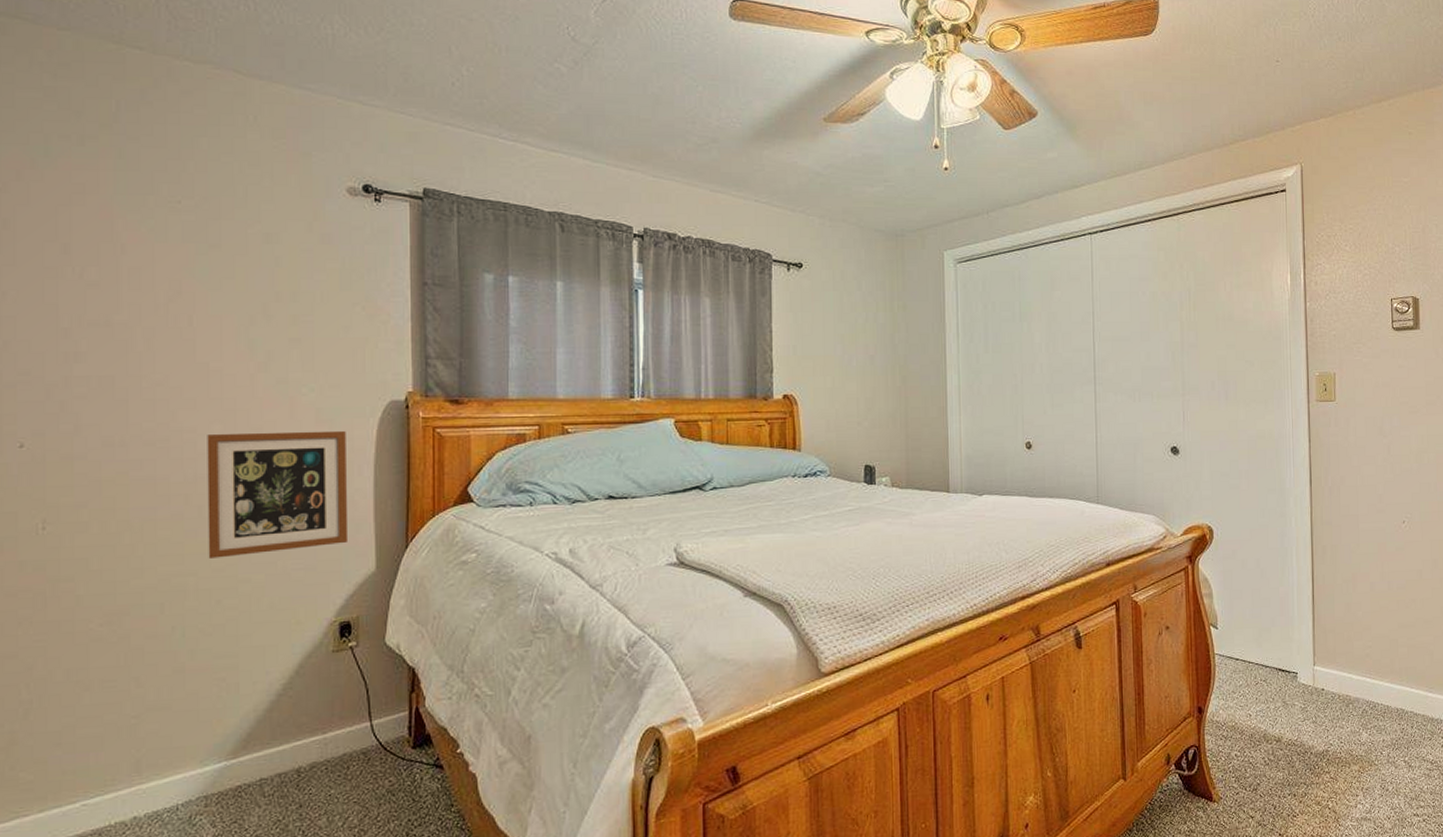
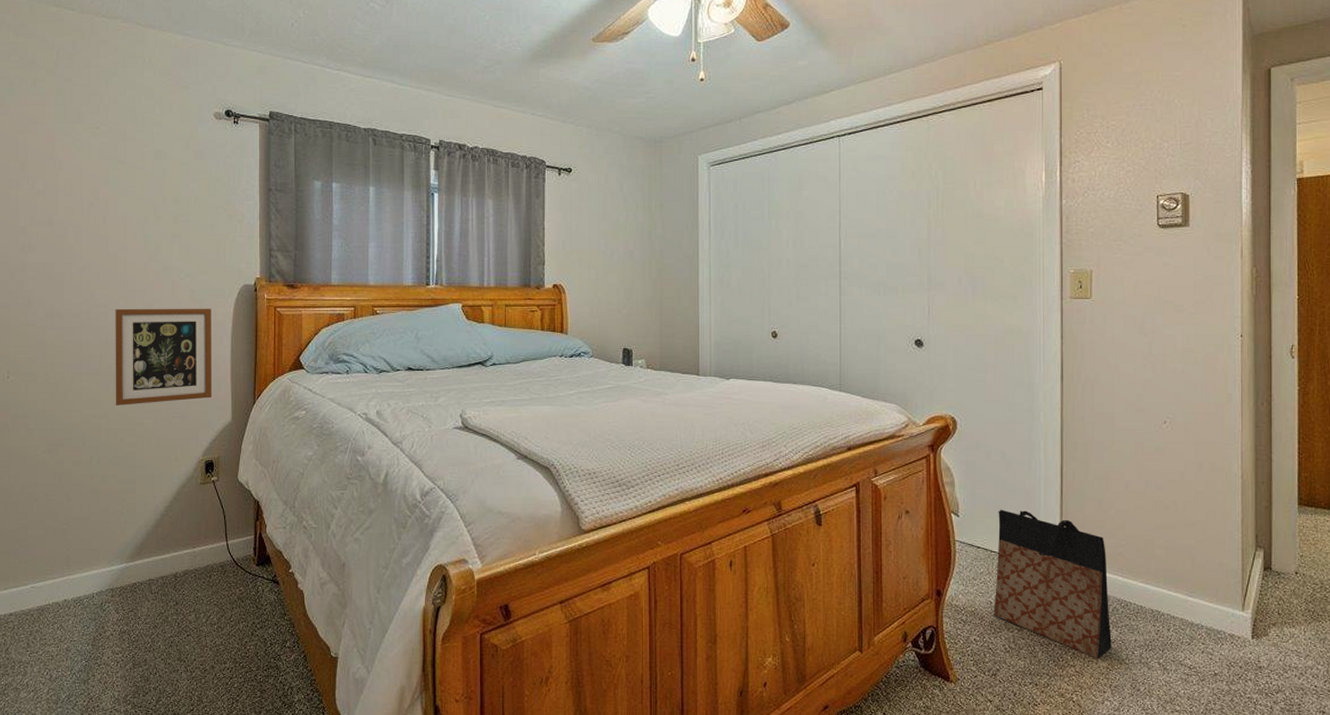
bag: none [1253,618,1363,764] -> present [994,509,1112,660]

